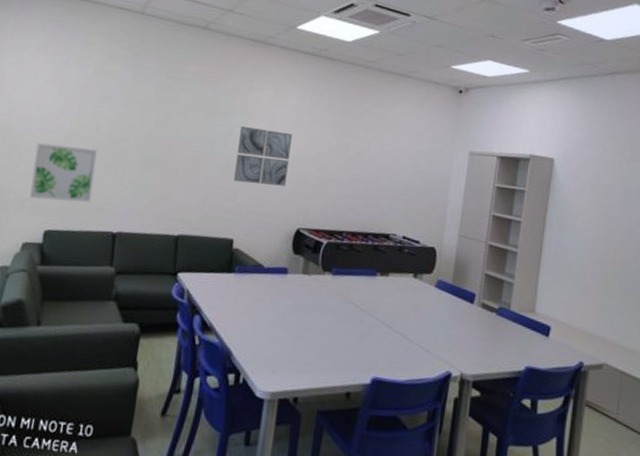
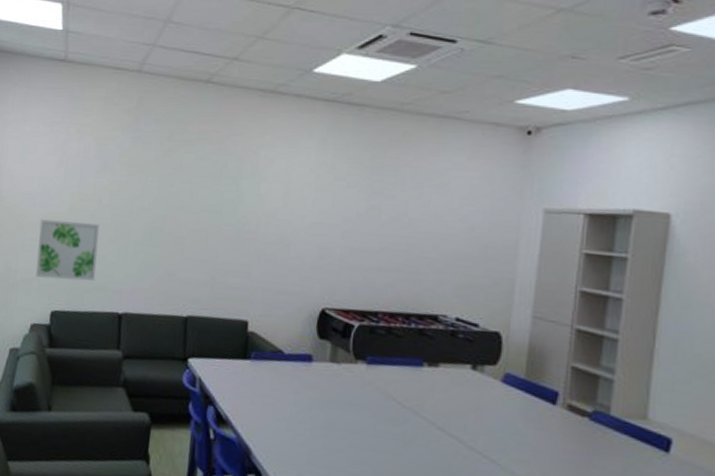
wall art: present [234,125,292,186] -> none [246,190,312,259]

